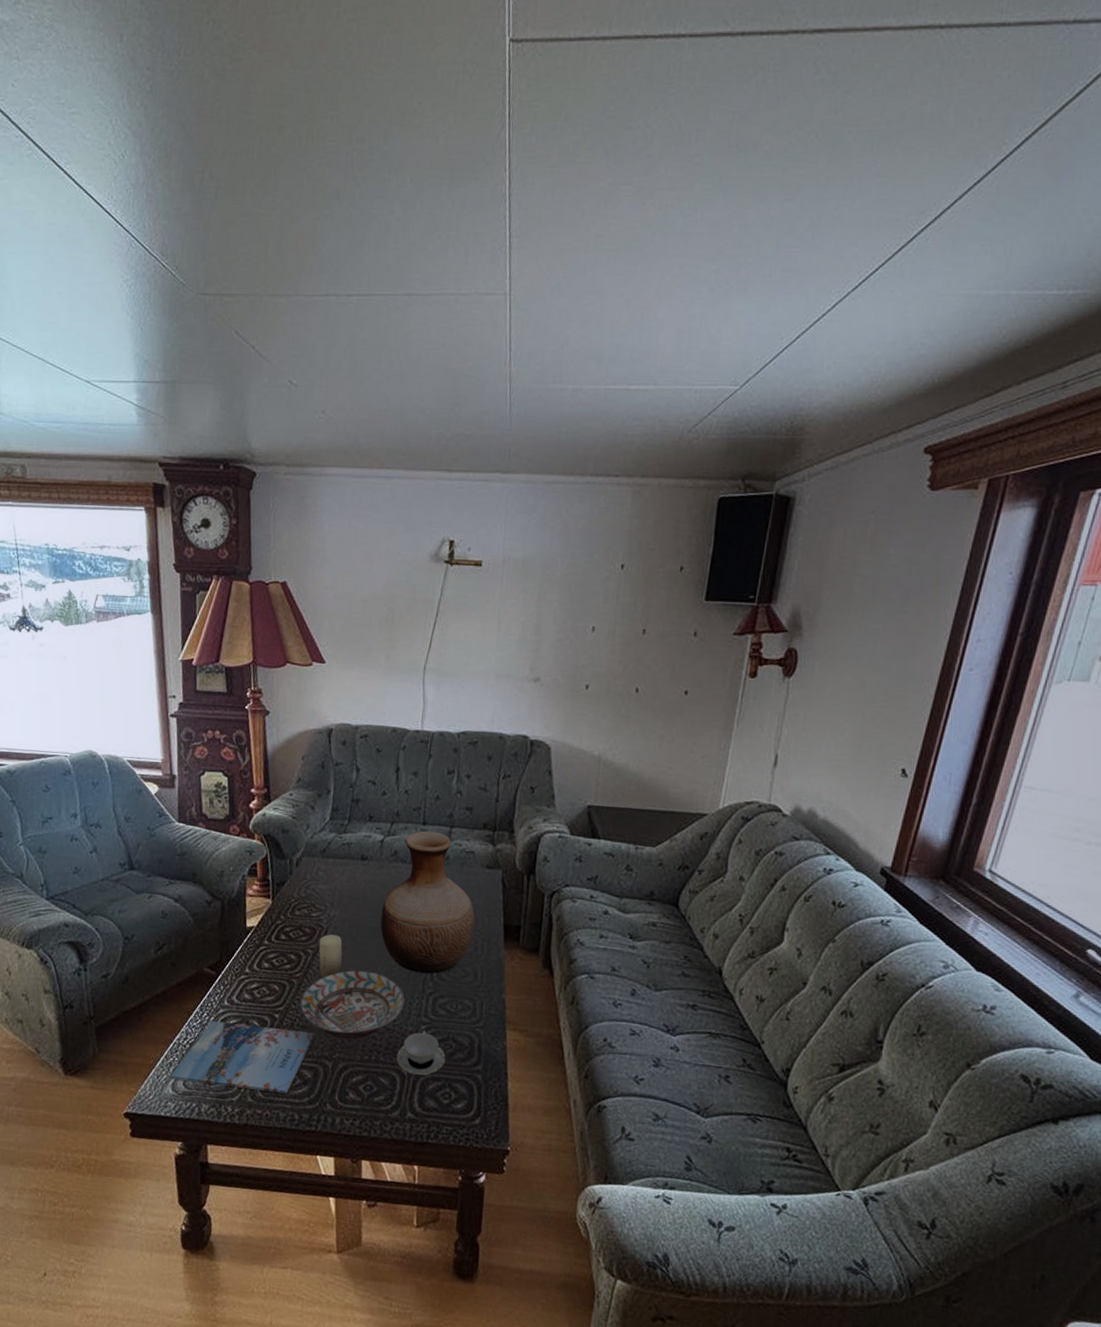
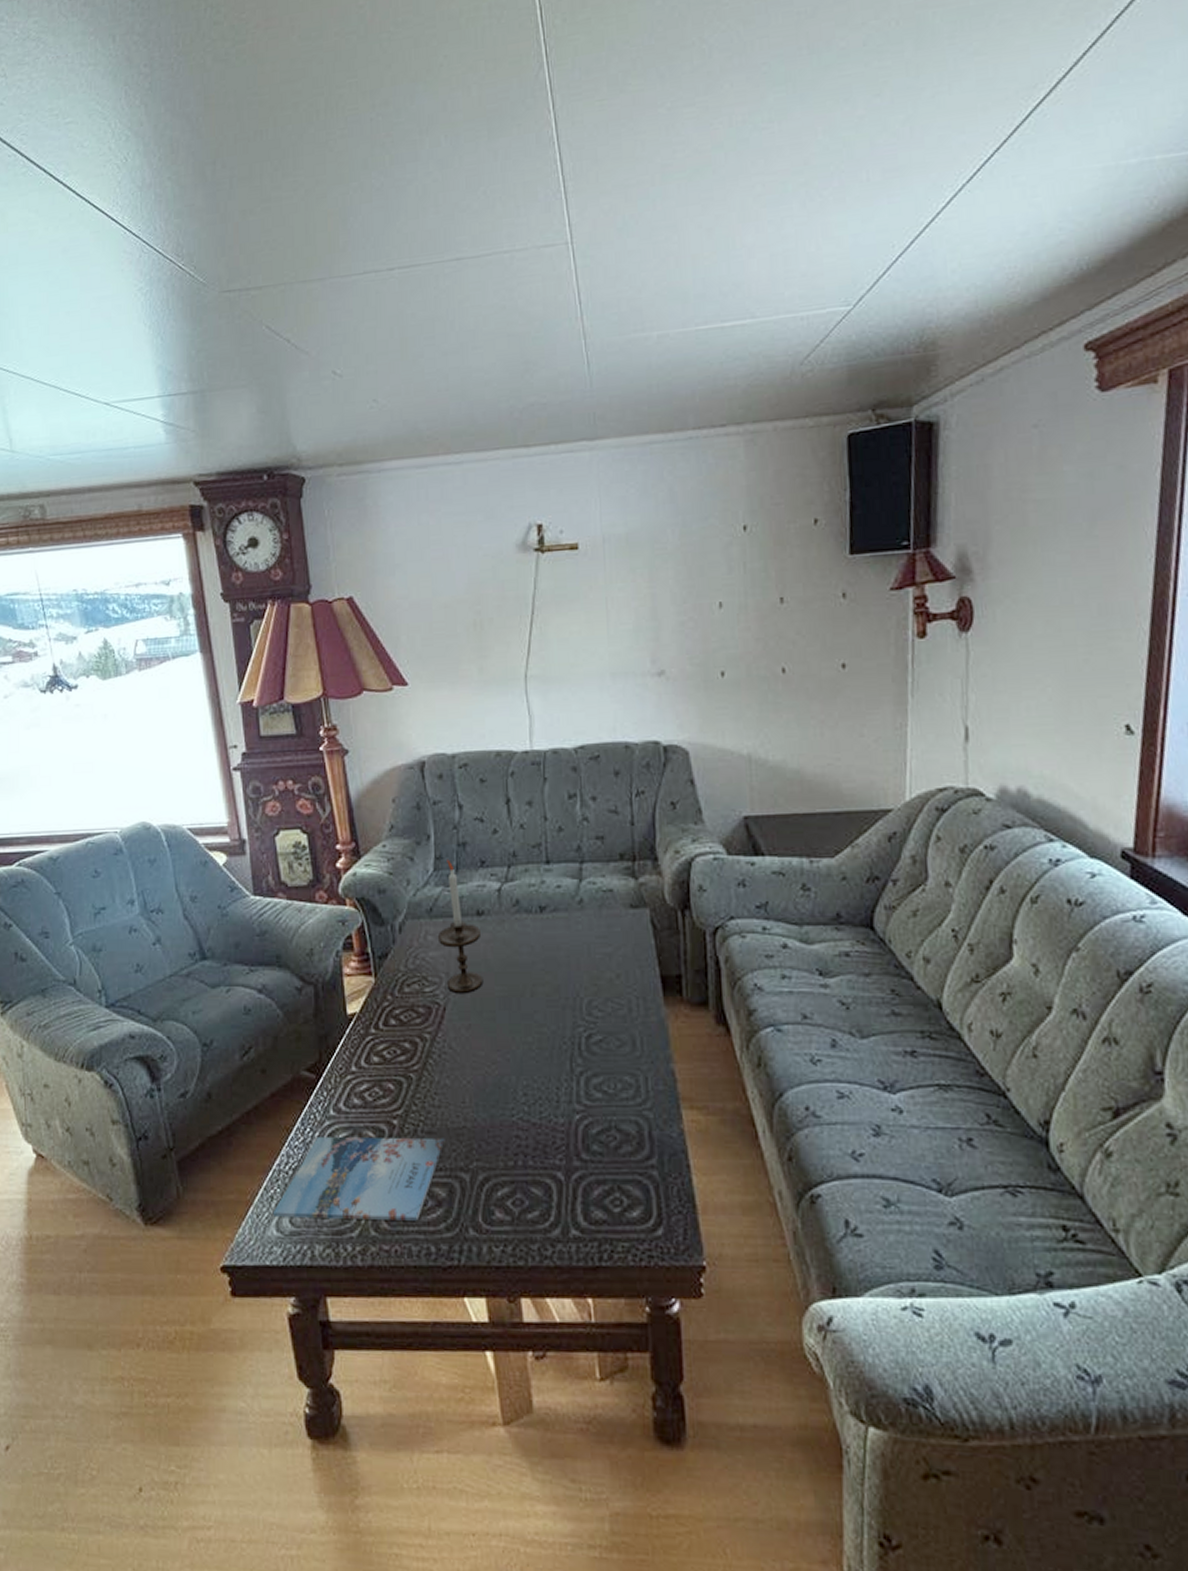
decorative bowl: present [300,969,404,1039] -> none [422,1053,550,1142]
candle: present [318,934,343,979] -> none [437,1012,469,1069]
candlestick: none [327,811,363,922] -> present [437,859,484,994]
vase: present [380,831,475,974] -> none [508,870,625,1048]
teacup: present [397,1030,445,1076] -> none [549,1120,610,1179]

